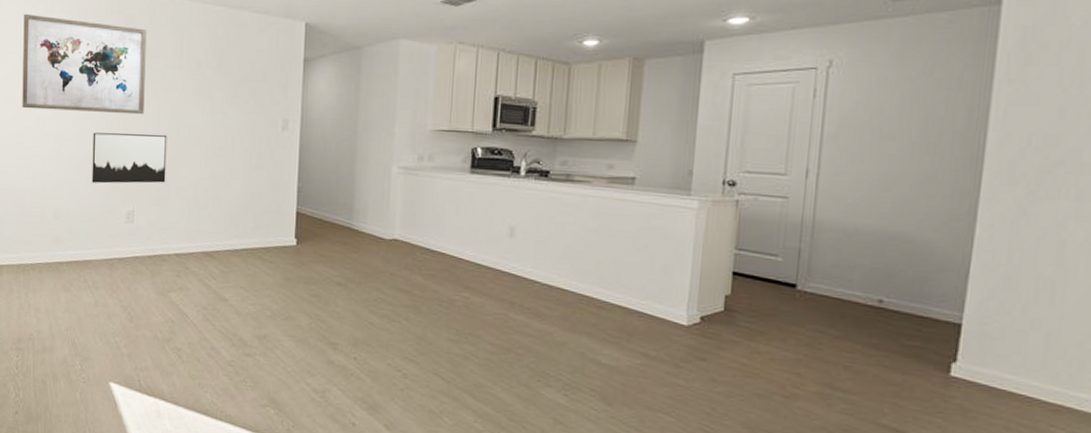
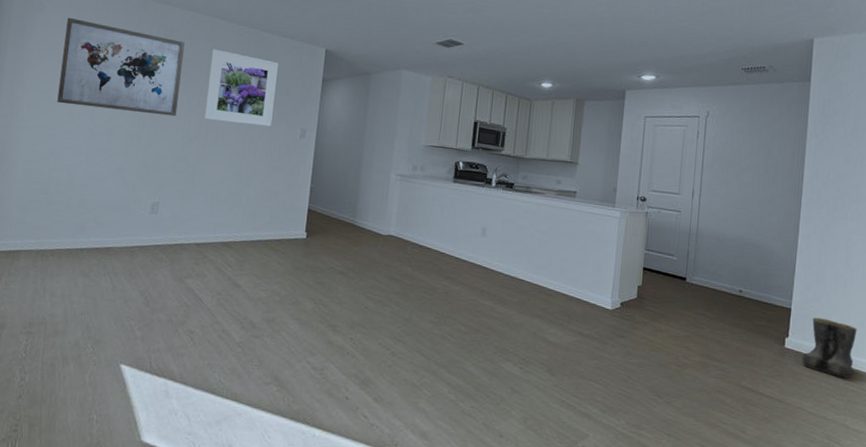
wall art: present [92,132,167,184] -> none [120,129,196,179]
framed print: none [174,34,252,119] -> present [204,49,278,127]
boots: none [977,336,1073,419] -> present [802,317,857,378]

